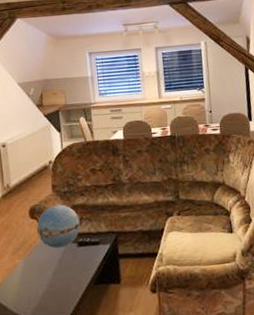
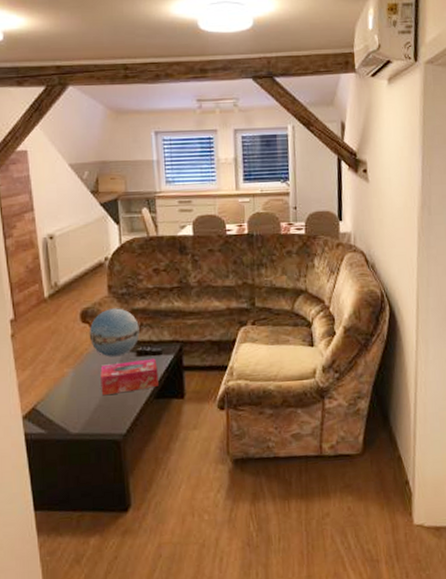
tissue box: none [47,248,98,283] -> present [100,358,159,396]

